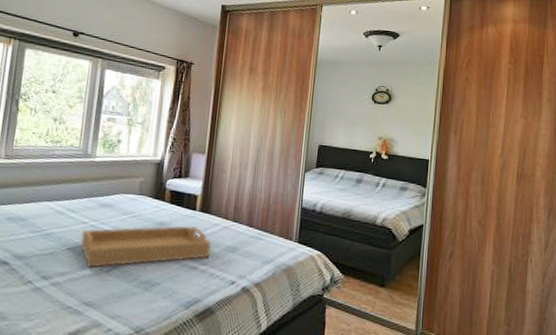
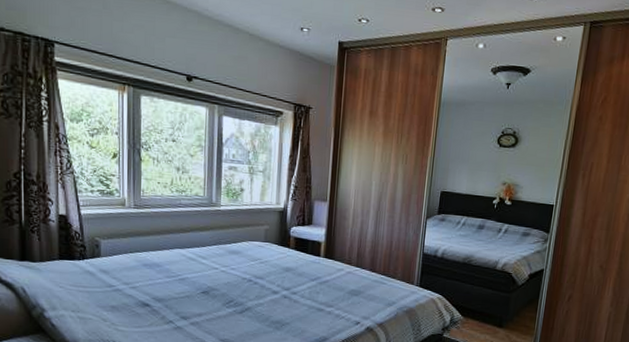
serving tray: present [80,226,212,268] -> none [213,271,336,309]

